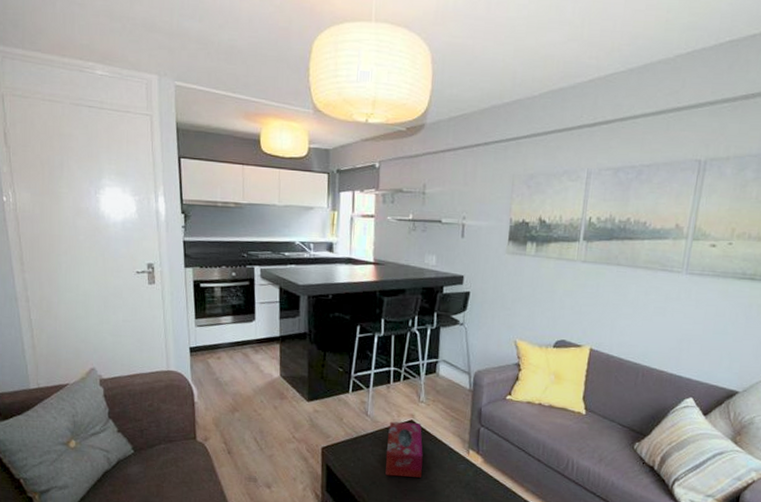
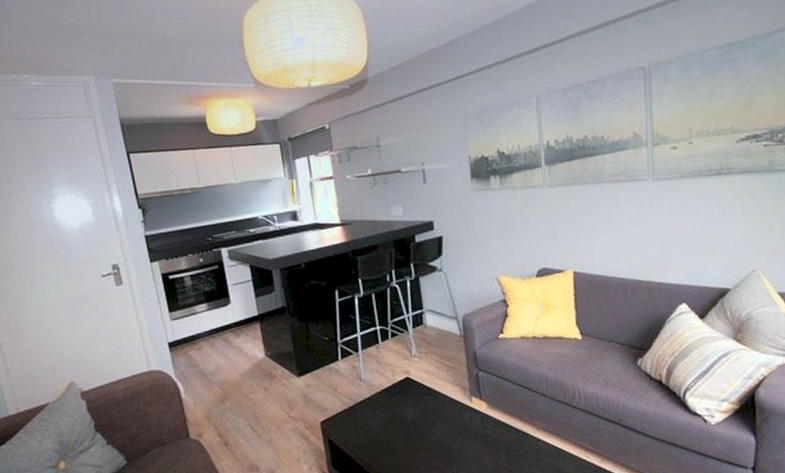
tissue box: present [385,421,423,478] -> none [385,379,428,440]

